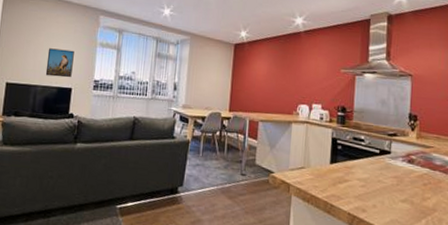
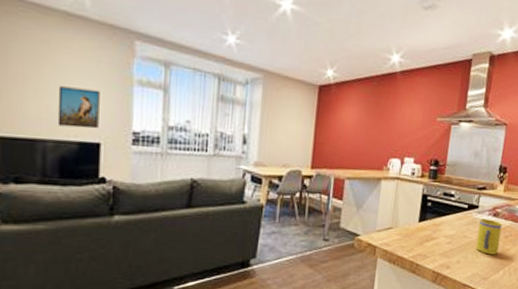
mug: none [392,164,419,202] -> present [475,219,502,255]

